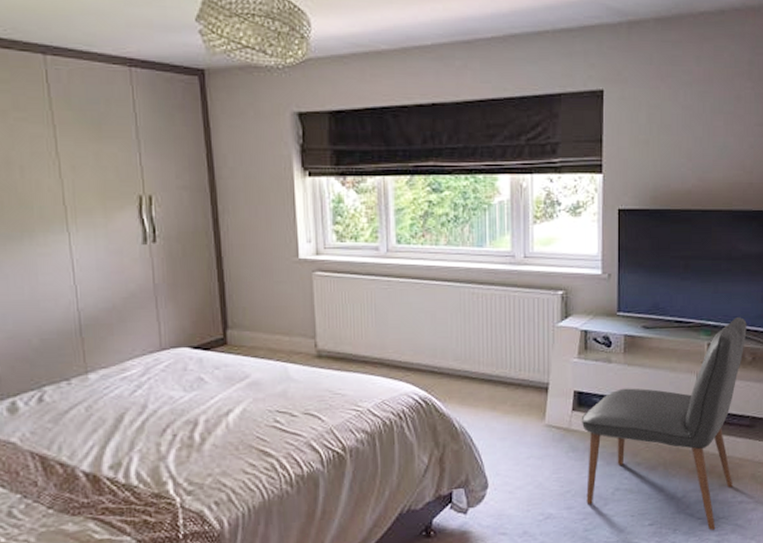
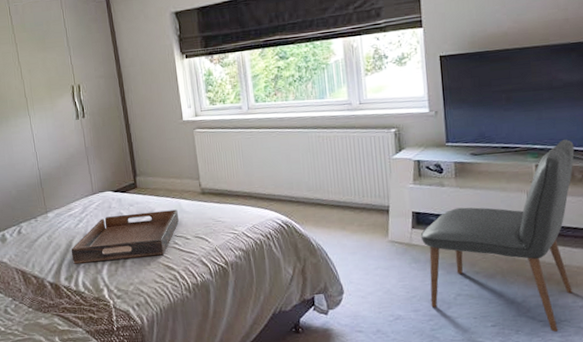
serving tray: none [121,376,283,447] -> present [71,209,179,264]

